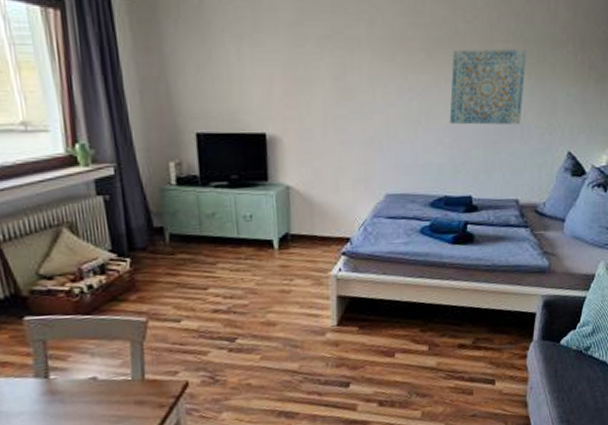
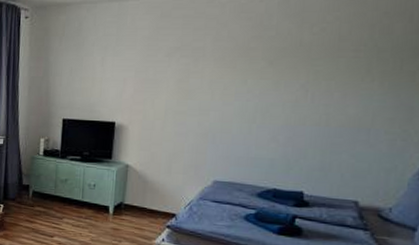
wall art: present [449,48,527,125] -> none [286,57,381,128]

